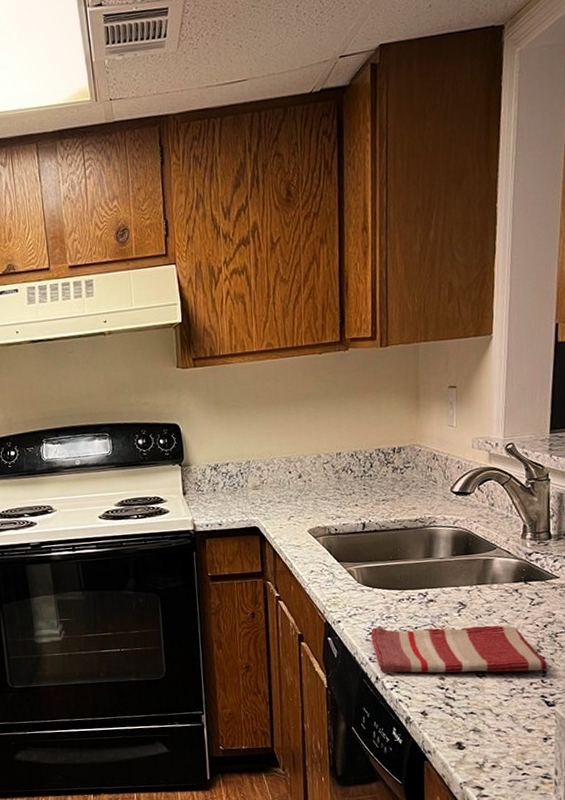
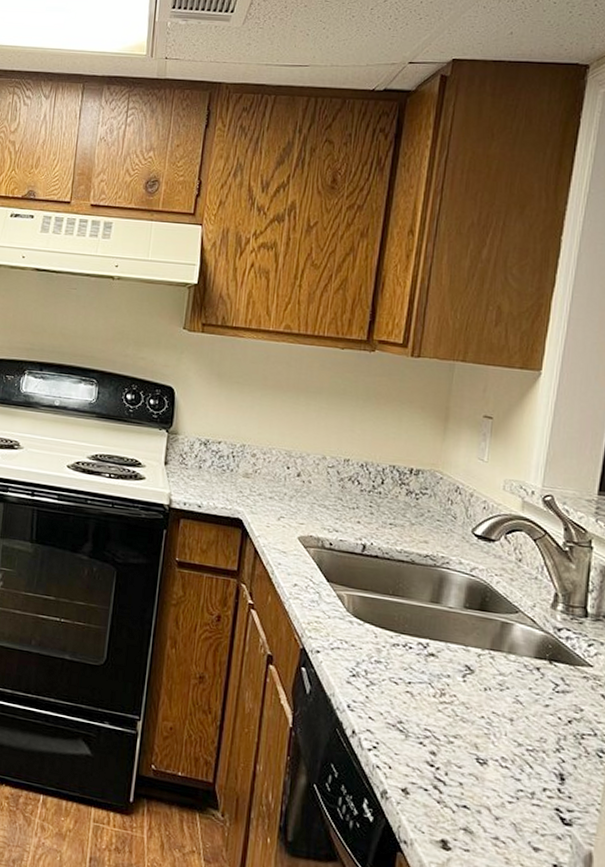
dish towel: present [370,625,547,674] -> none [353,669,567,778]

